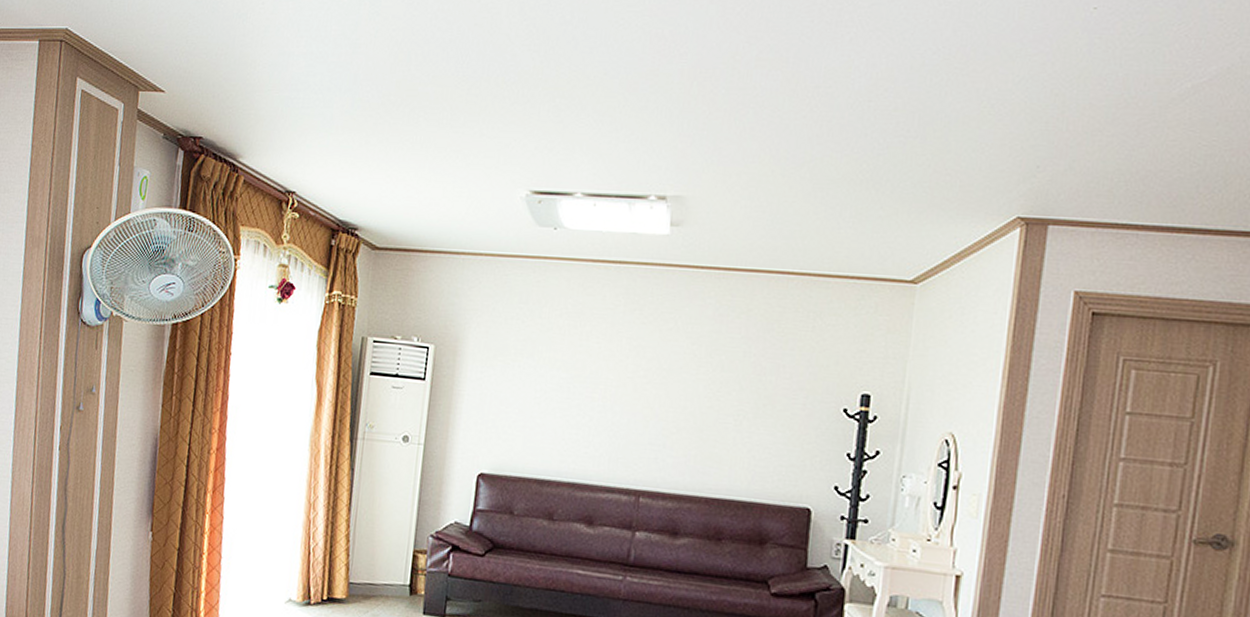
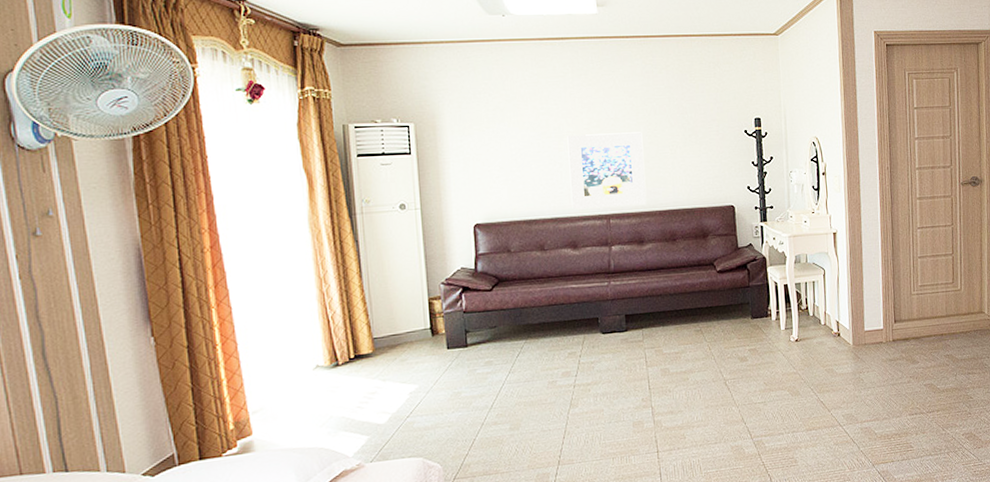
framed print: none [595,383,701,487] -> present [567,132,647,209]

